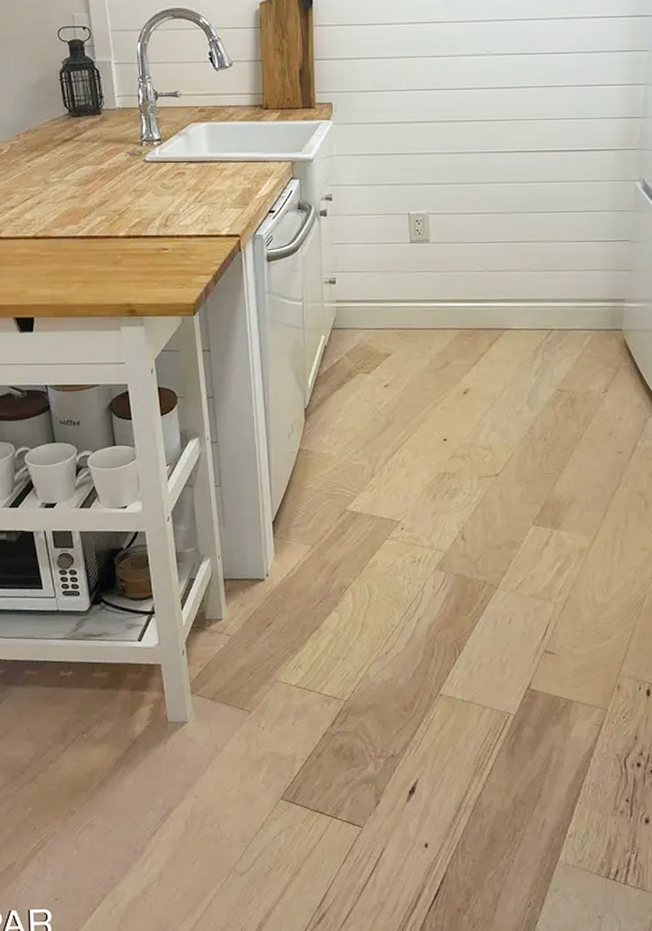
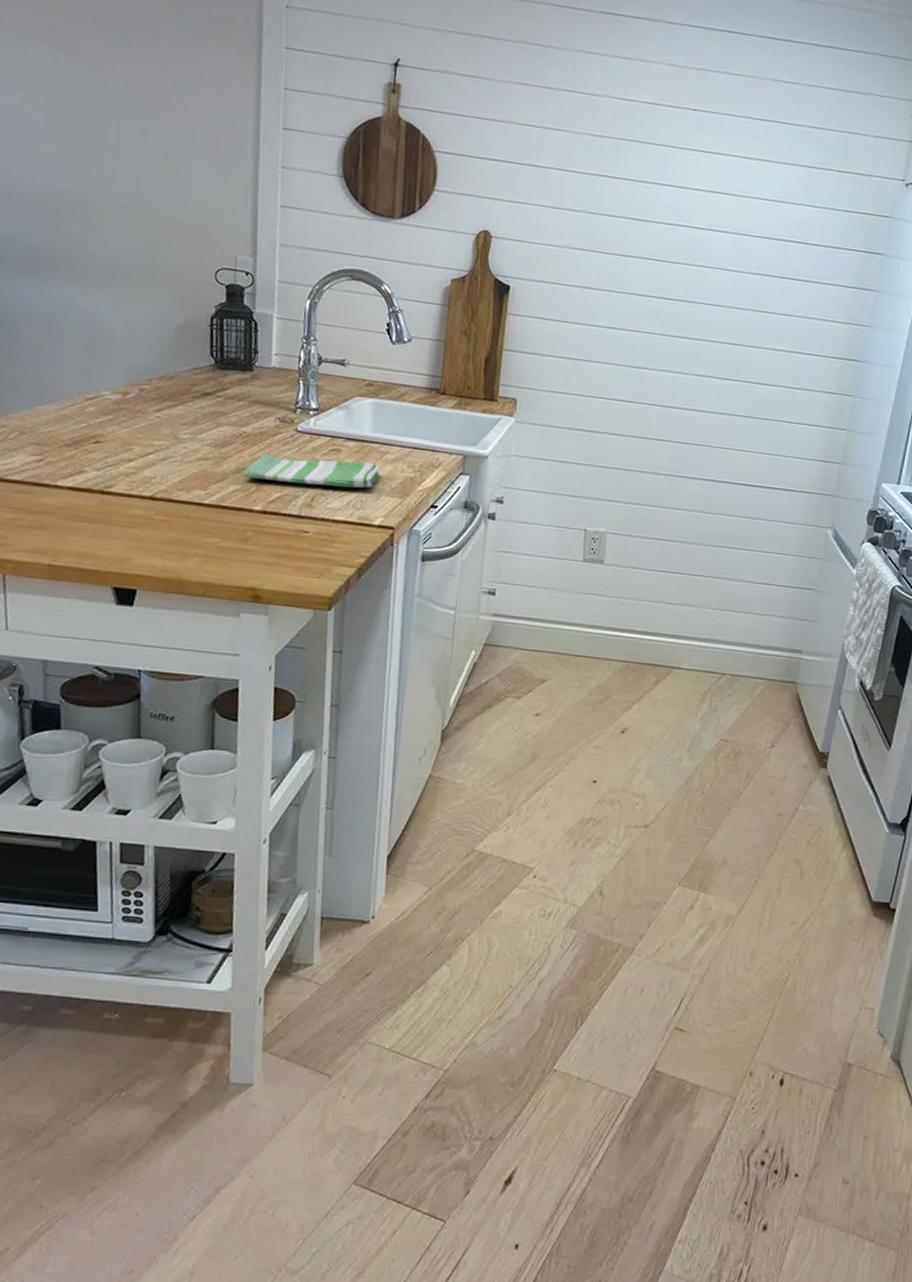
dish towel: none [106,180,221,208] -> present [243,453,380,489]

